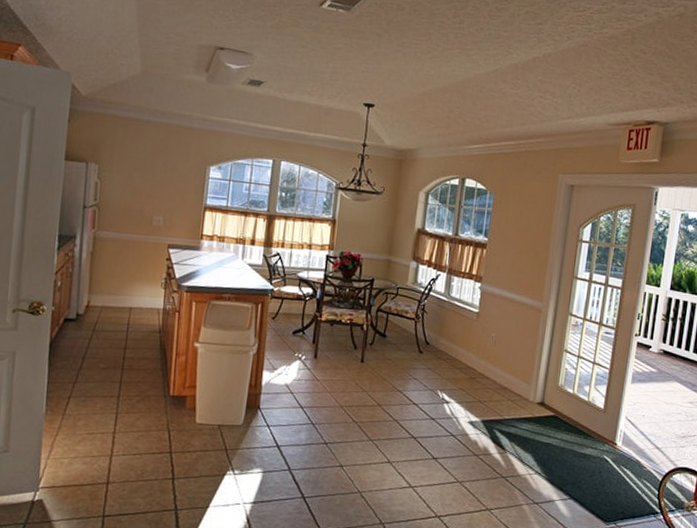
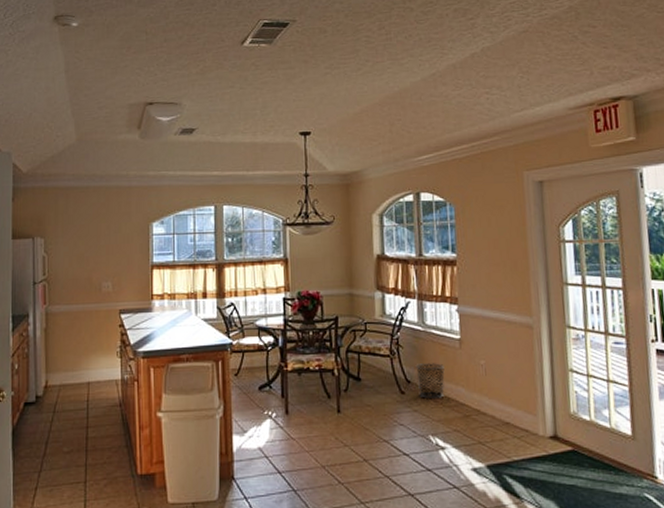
waste bin: none [434,329,461,360] -> present [416,363,445,398]

